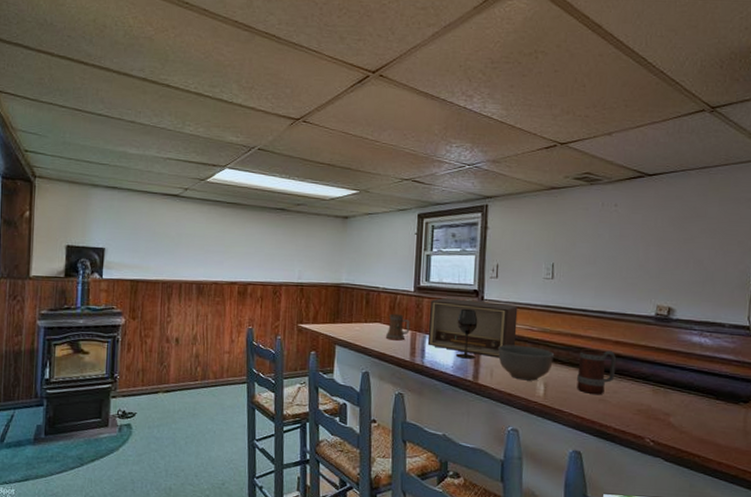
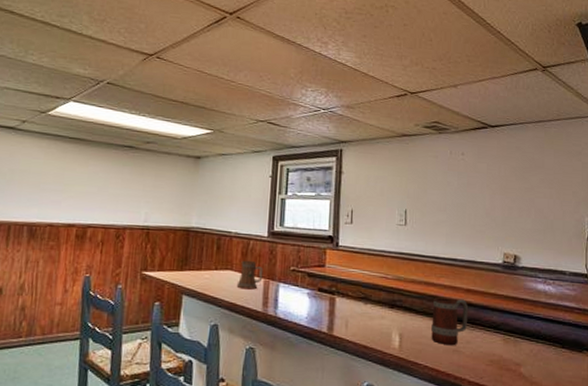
radio: present [427,298,518,358] -> none [281,244,373,308]
wineglass: present [455,308,478,359] -> none [310,255,333,309]
bowl: present [497,344,555,381] -> none [352,293,409,332]

